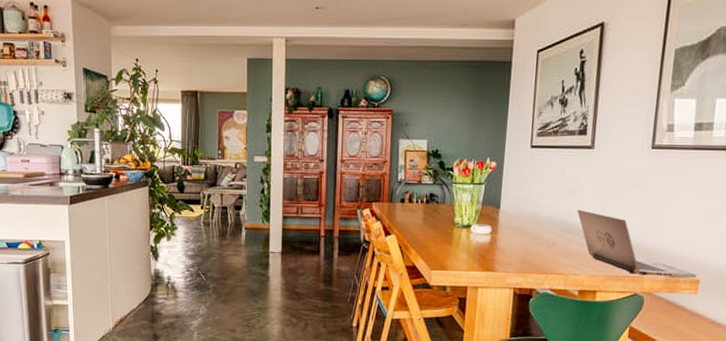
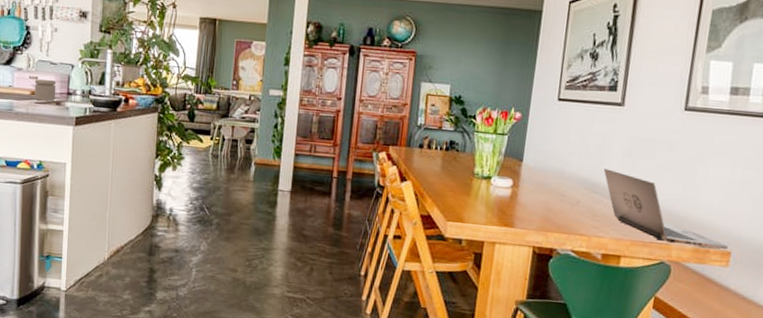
jar: none [26,161,49,183] -> present [34,79,56,102]

